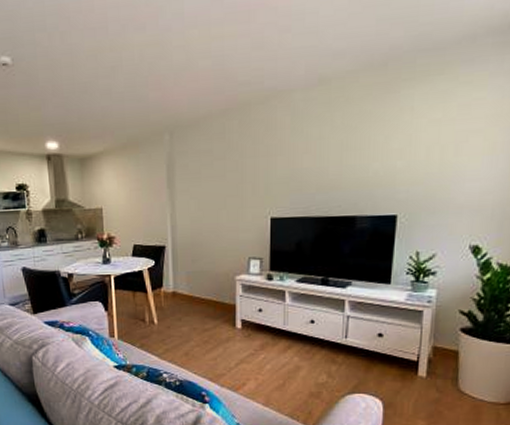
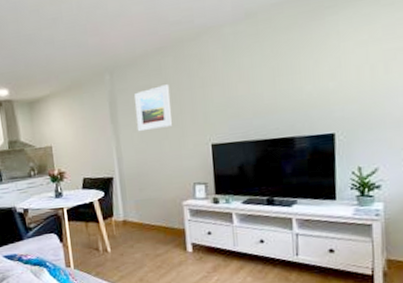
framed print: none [194,150,232,200] -> present [135,84,172,132]

